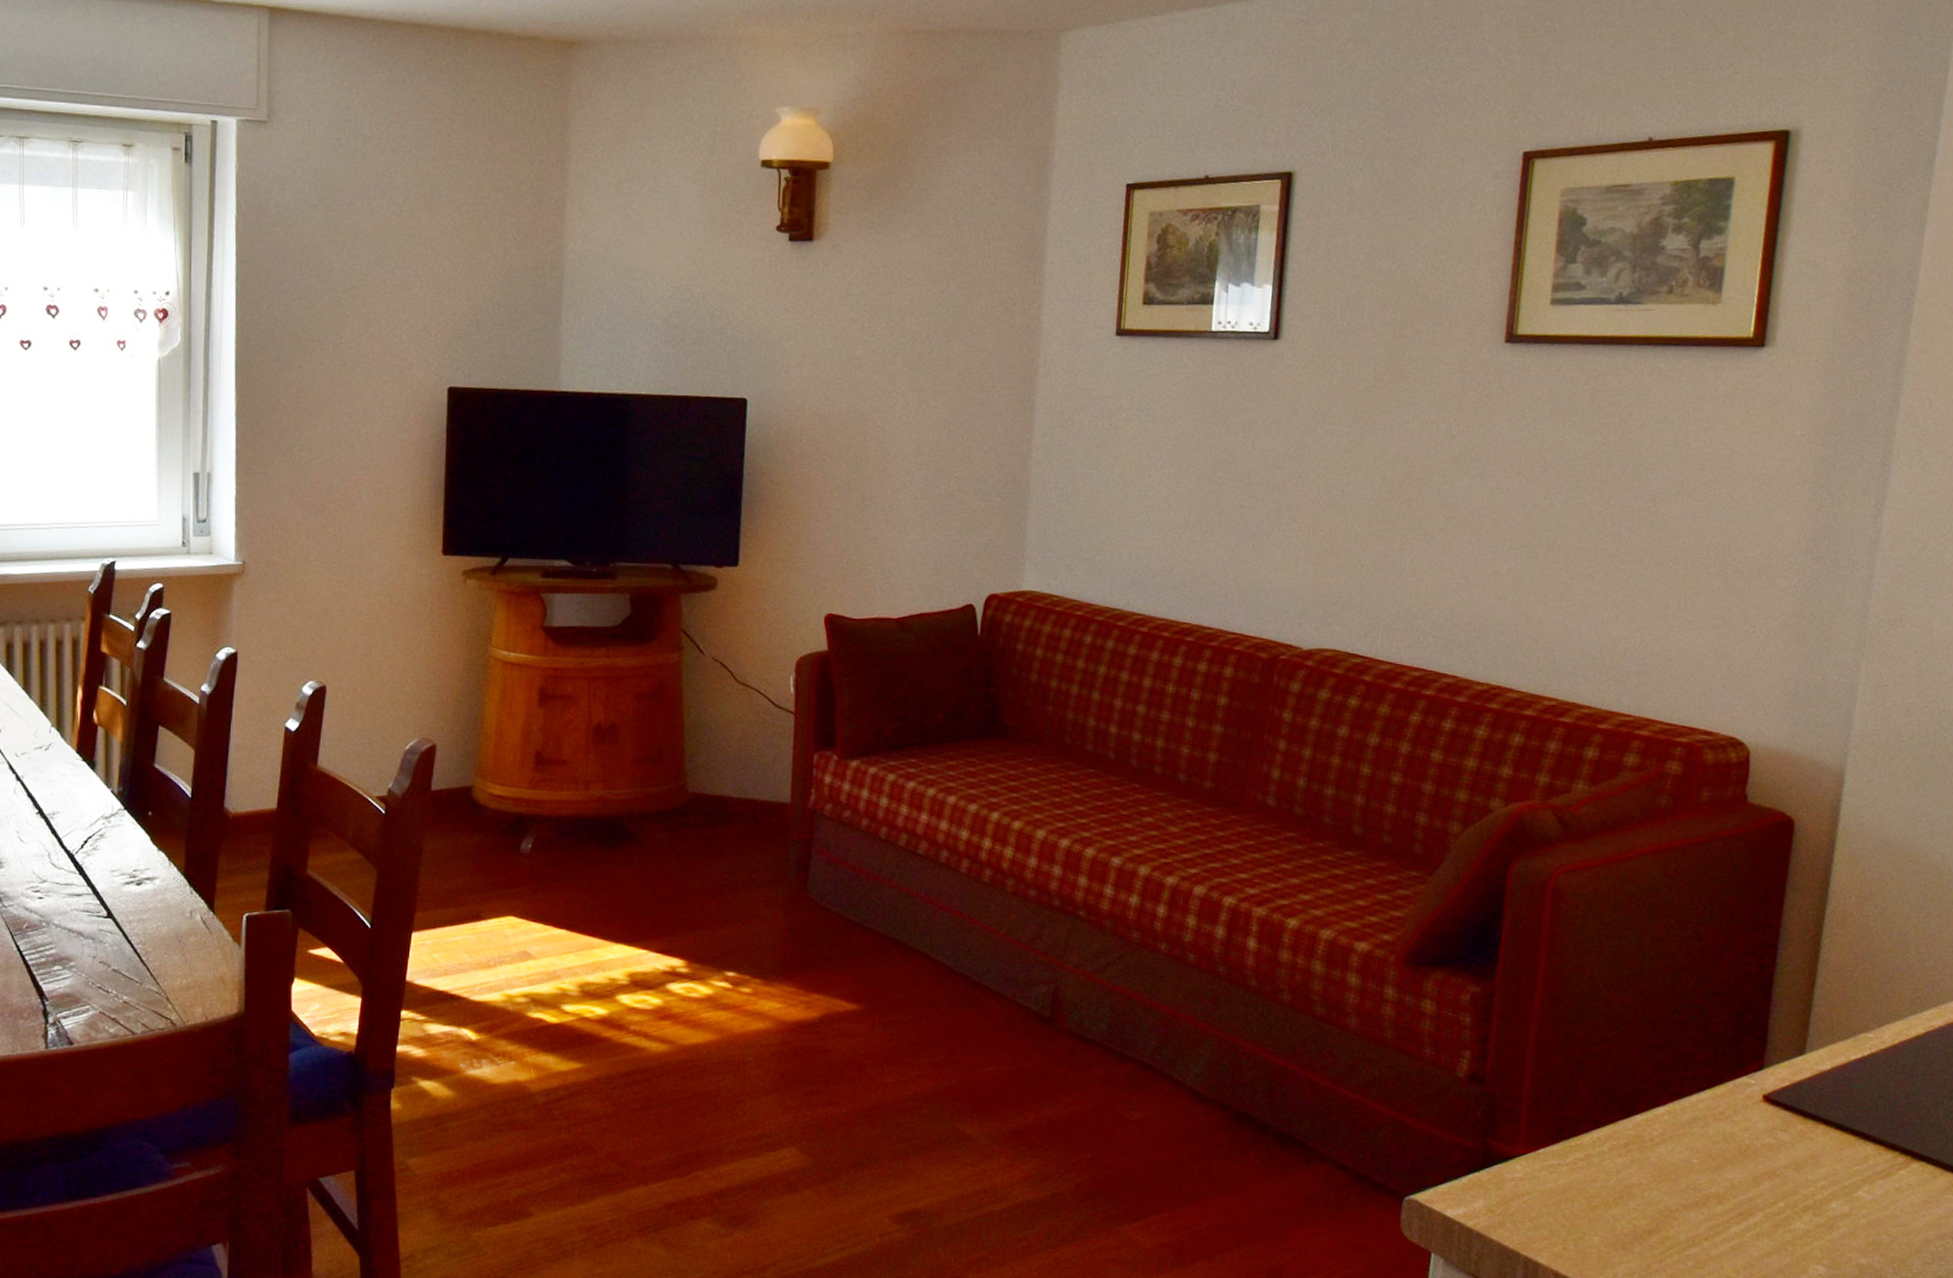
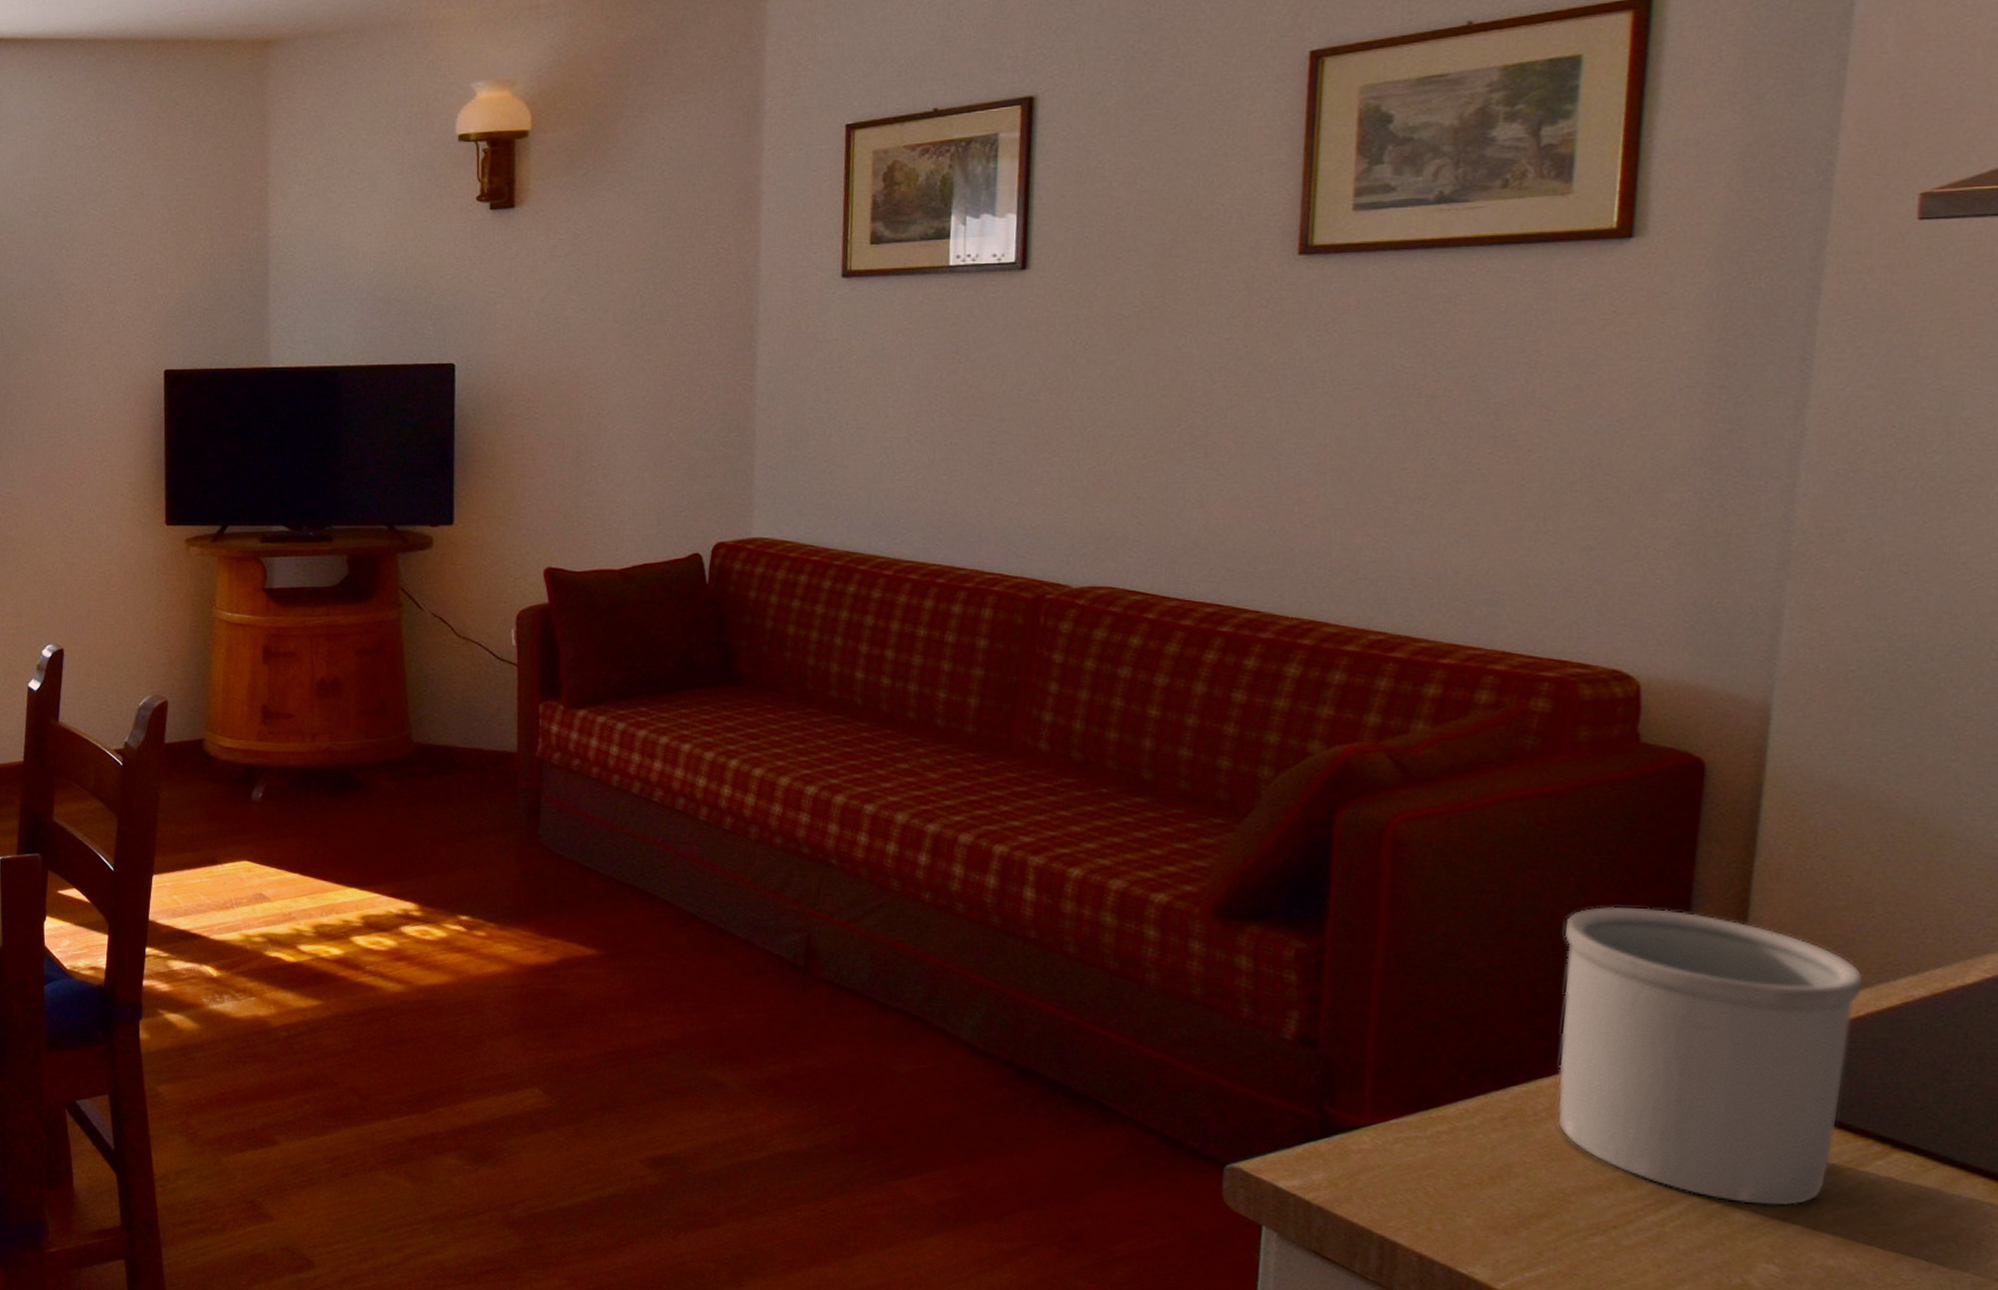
utensil holder: none [1669,950,1899,1213] -> present [1558,906,1864,1206]

